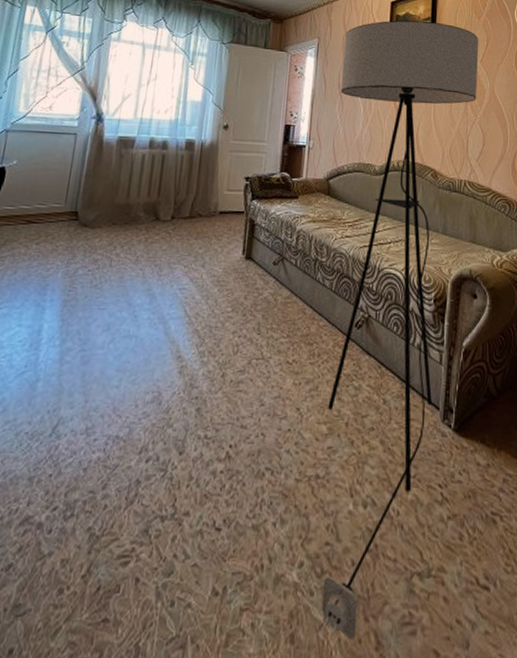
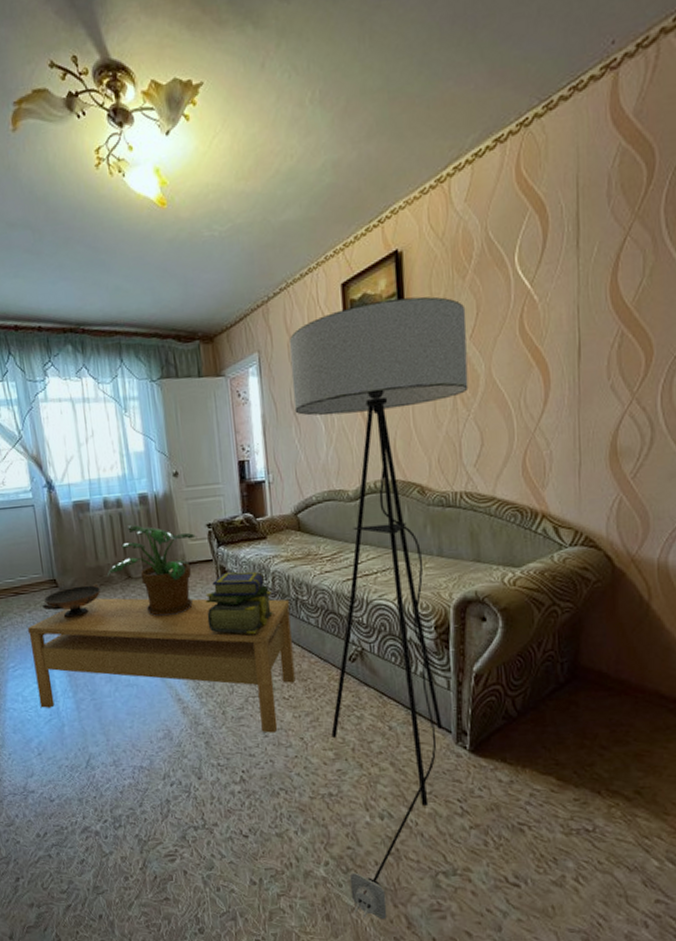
coffee table: none [16,237,309,401] -> present [28,598,296,733]
decorative bowl: none [54,221,125,255] -> present [42,583,101,618]
potted plant: none [133,167,234,264] -> present [106,525,197,617]
stack of books: none [226,226,294,291] -> present [205,571,273,634]

